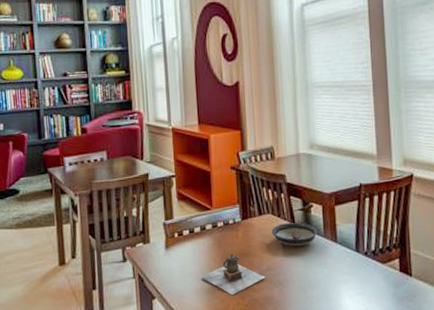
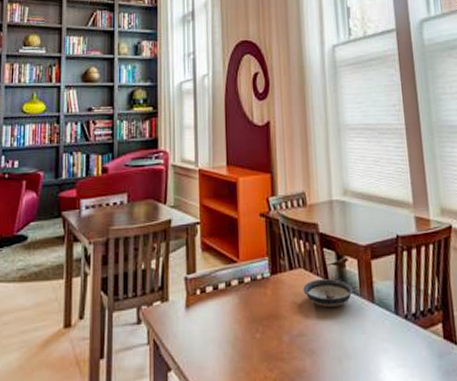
teapot: present [201,254,266,296] -> none [224,315,297,367]

